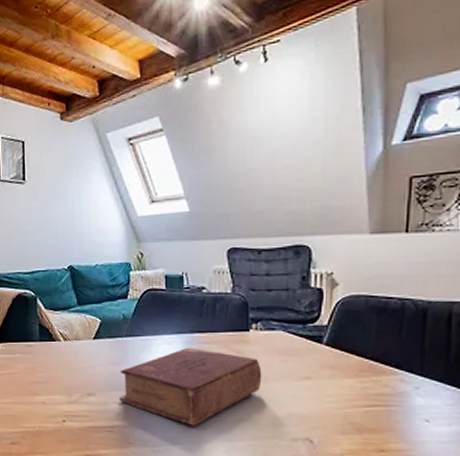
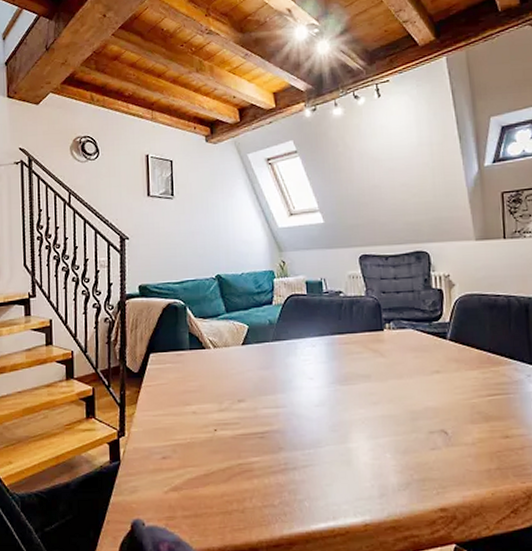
book: present [120,347,262,426] -> none [269,348,398,426]

